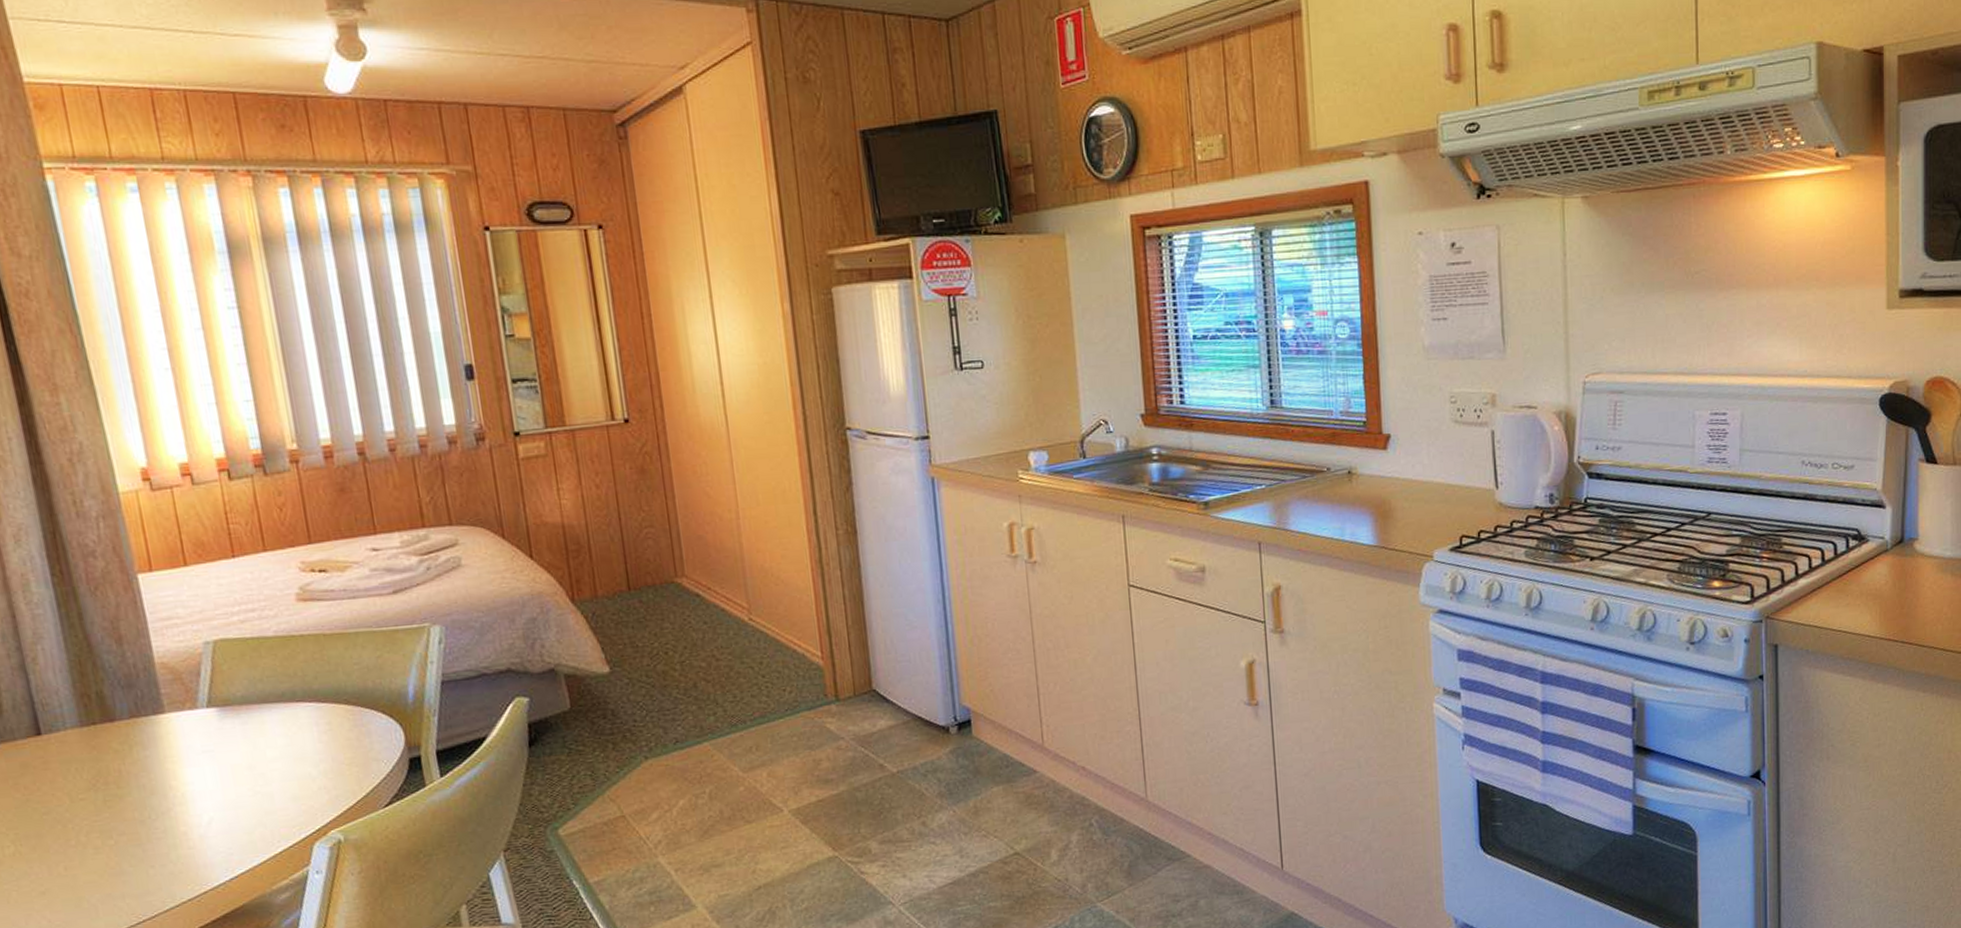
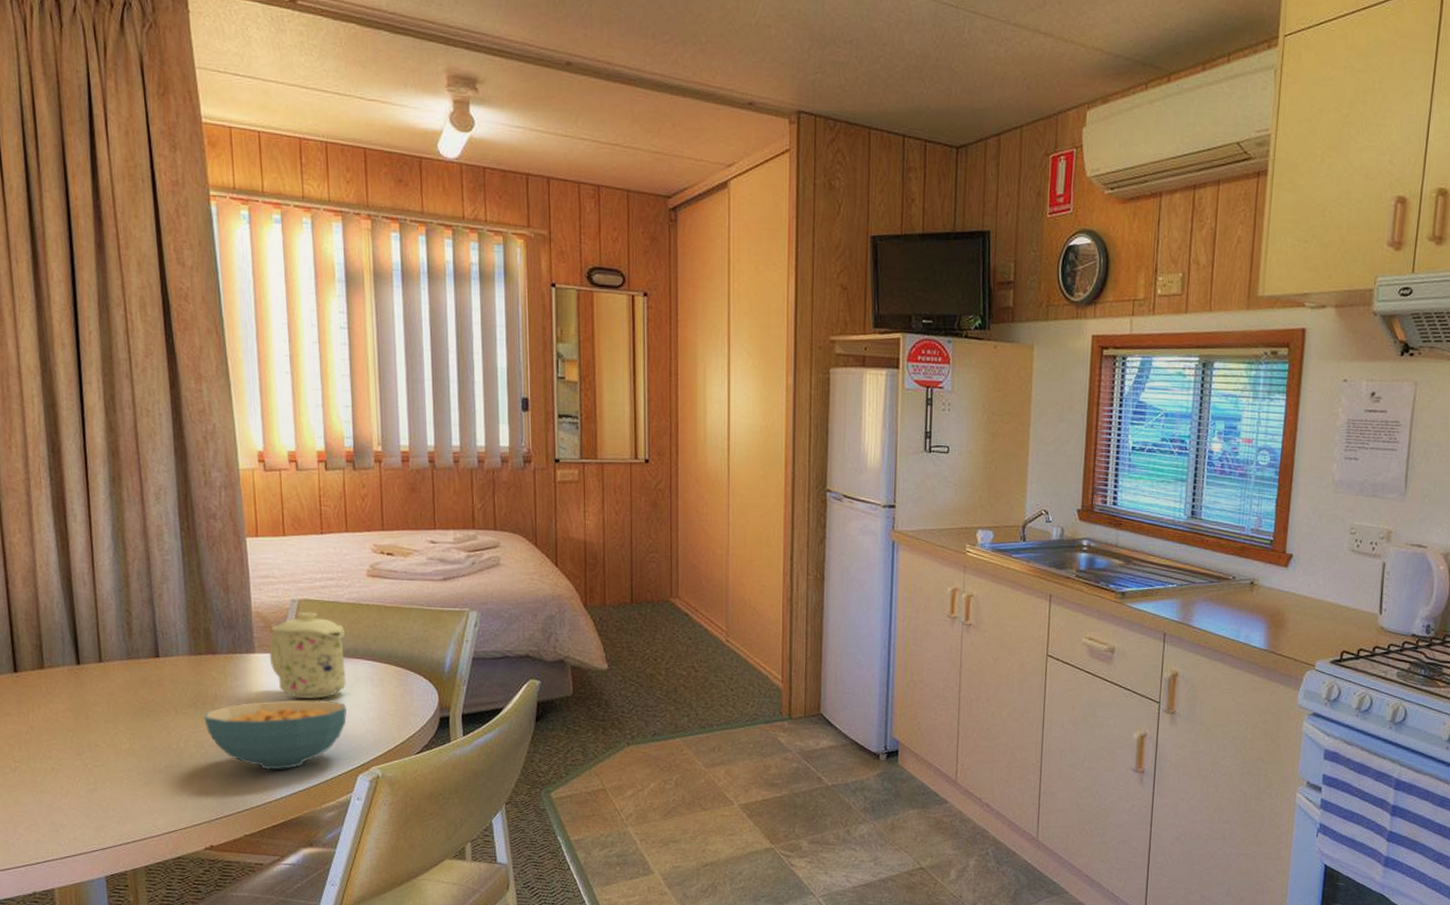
cereal bowl: none [108,756,291,853] -> present [204,699,347,770]
mug: none [181,653,286,761] -> present [269,611,346,700]

